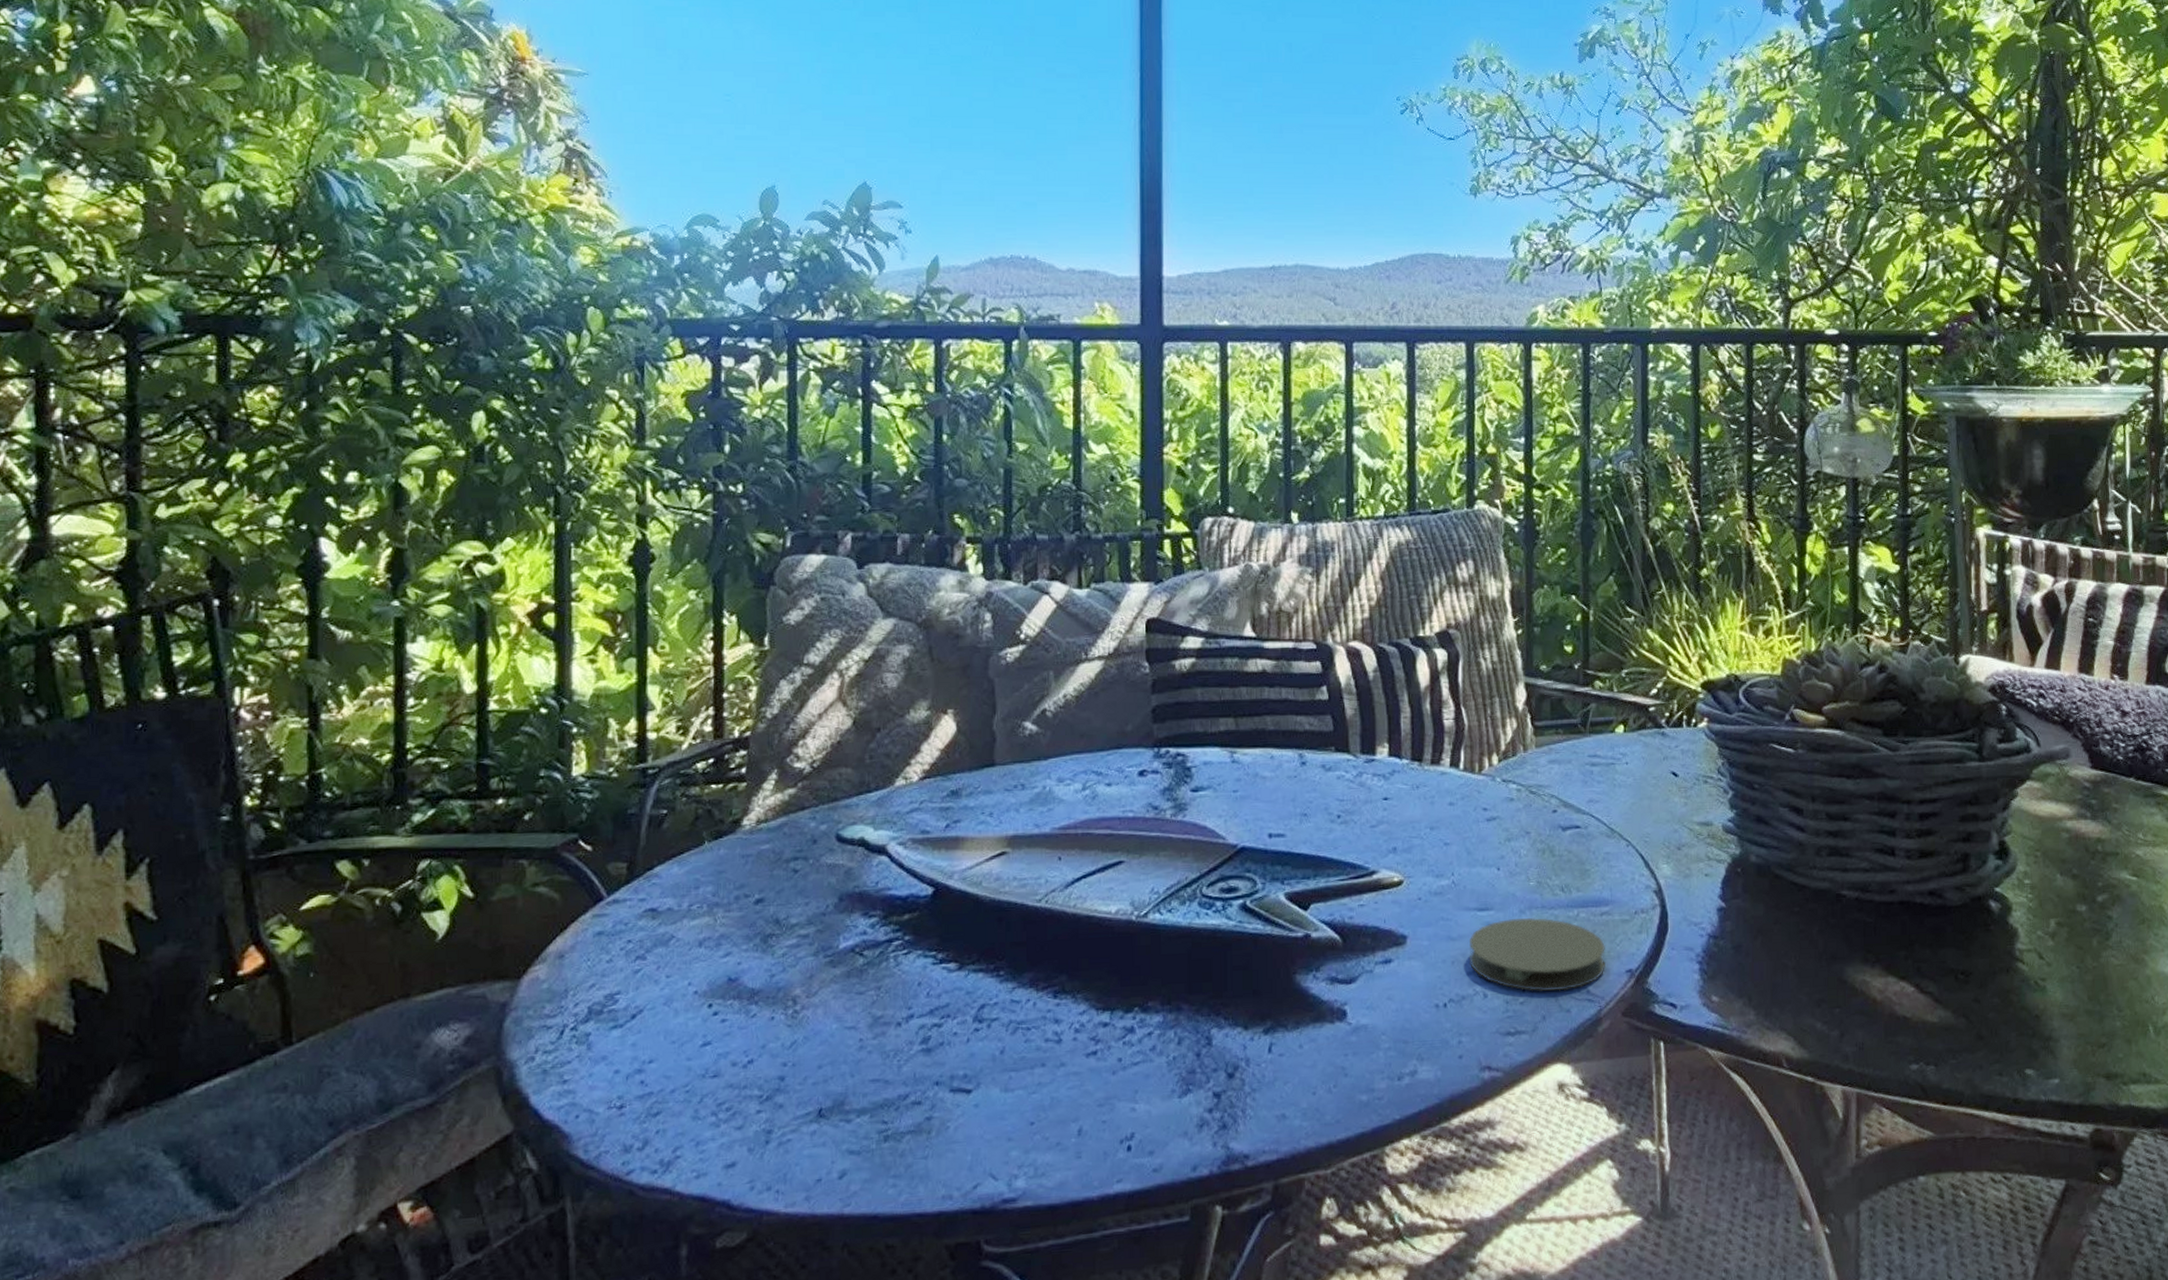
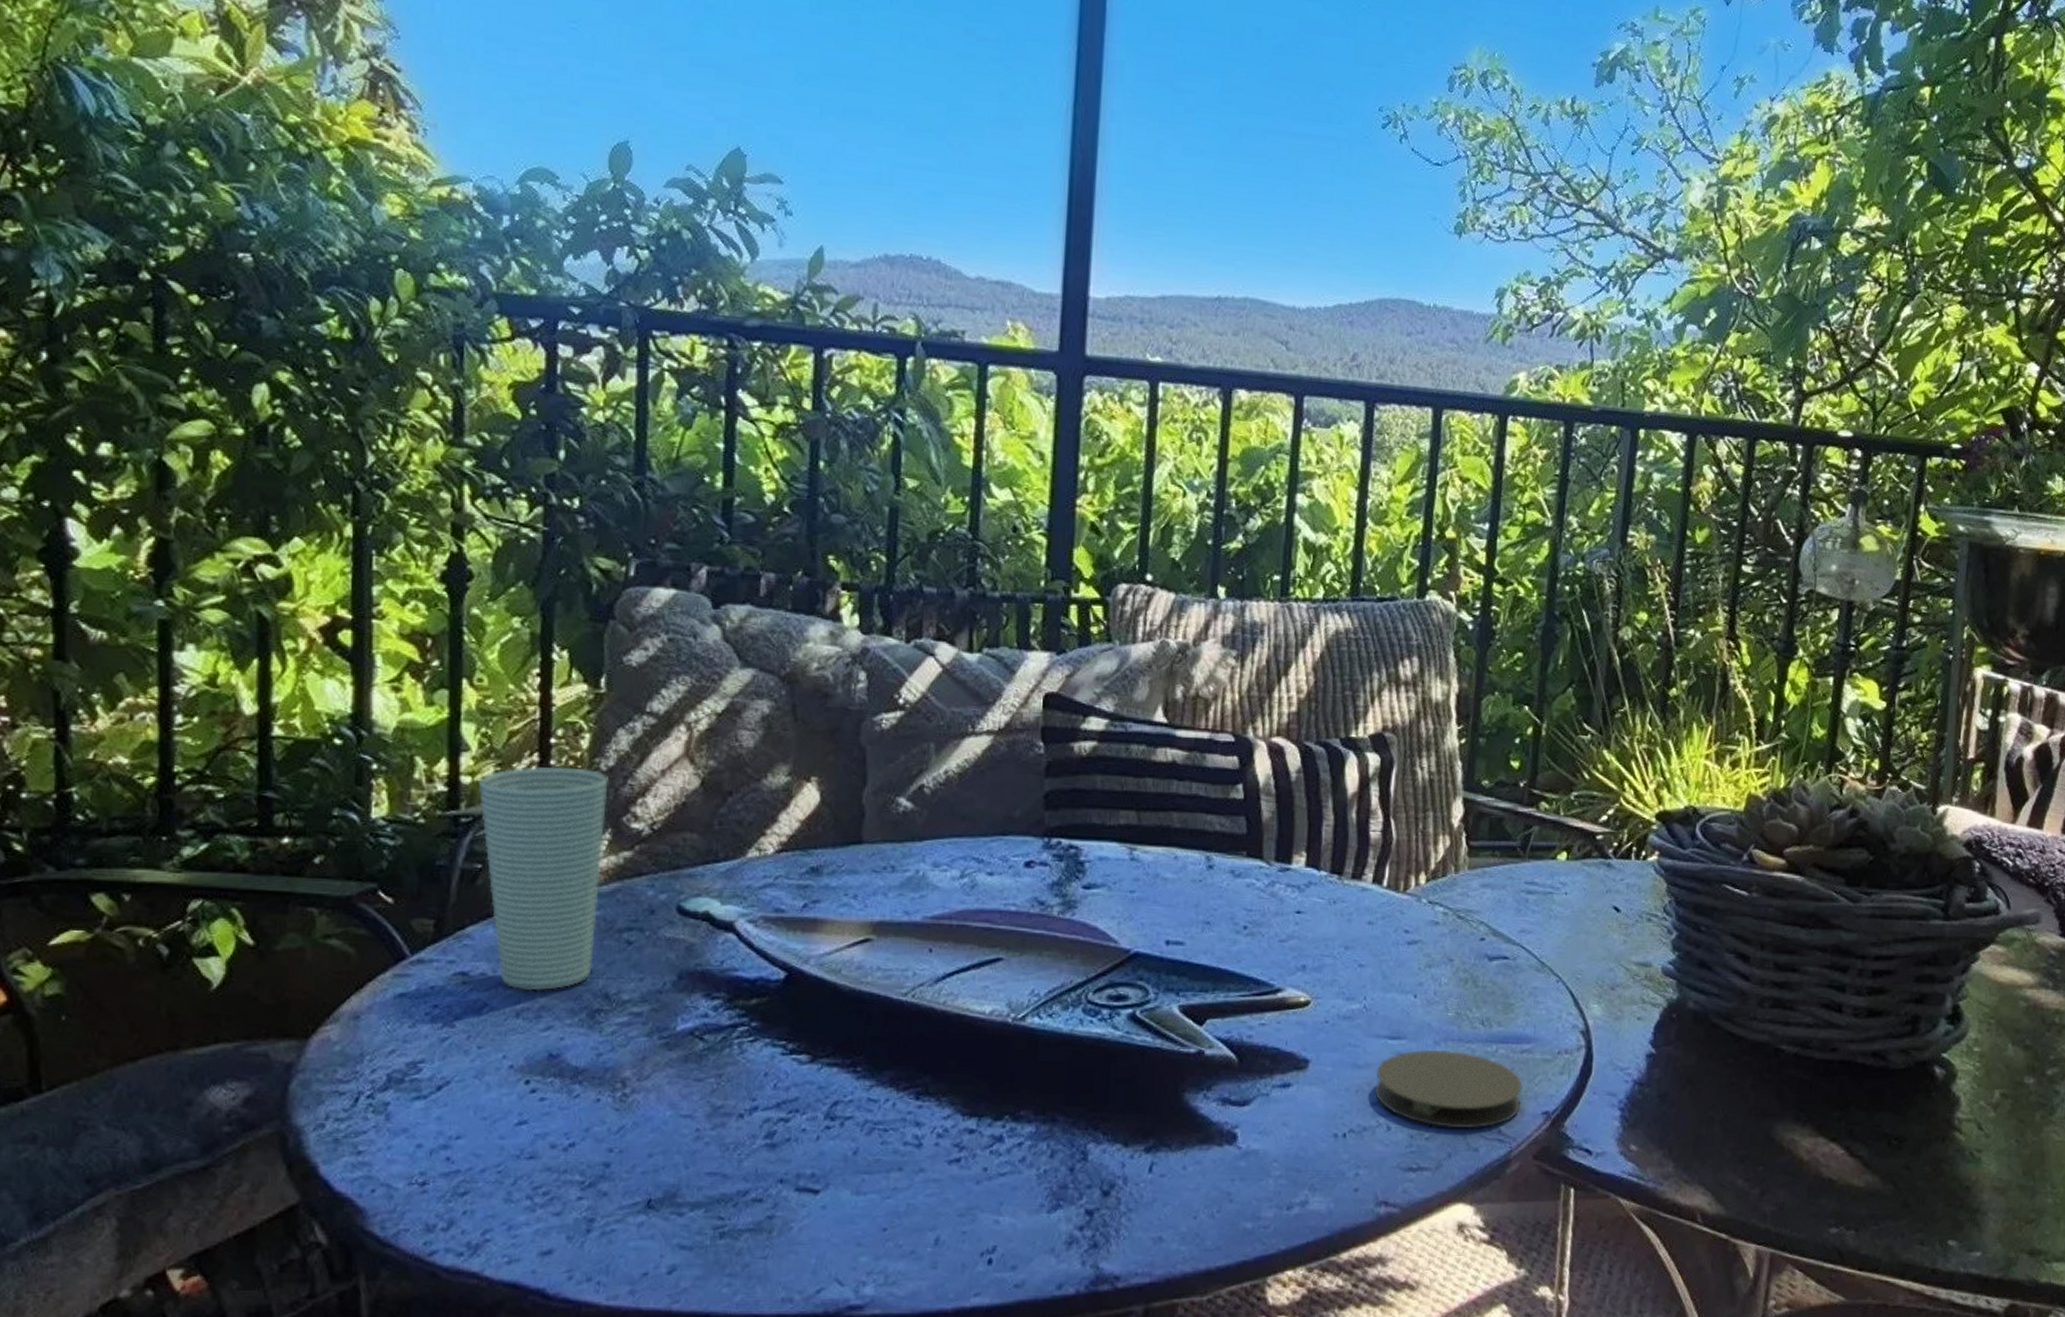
cup: none [663,717,774,921] -> present [479,766,608,991]

